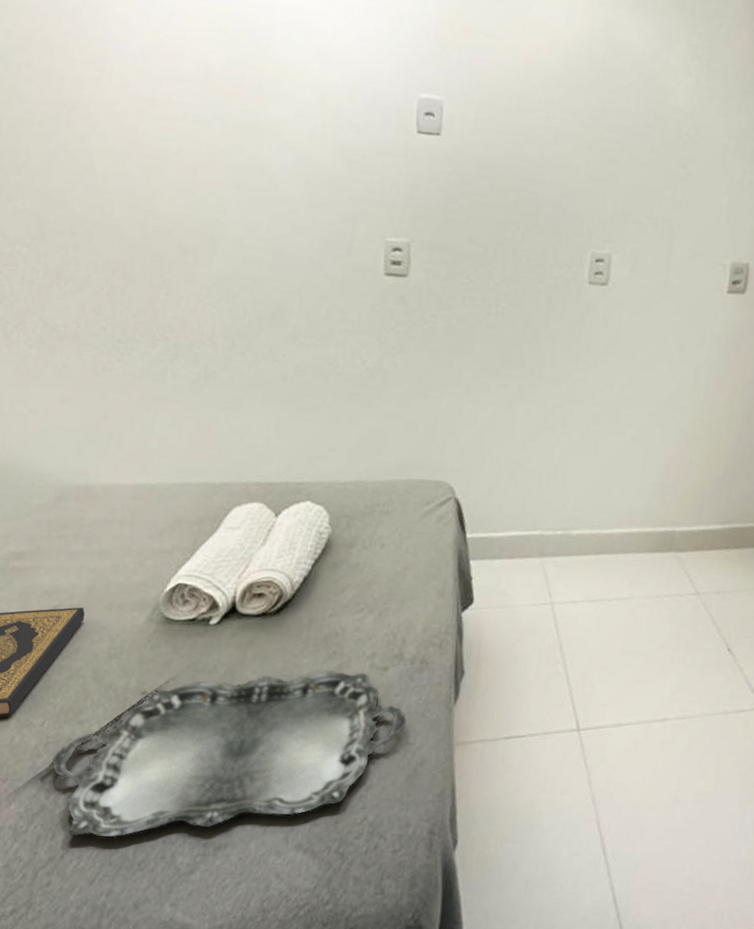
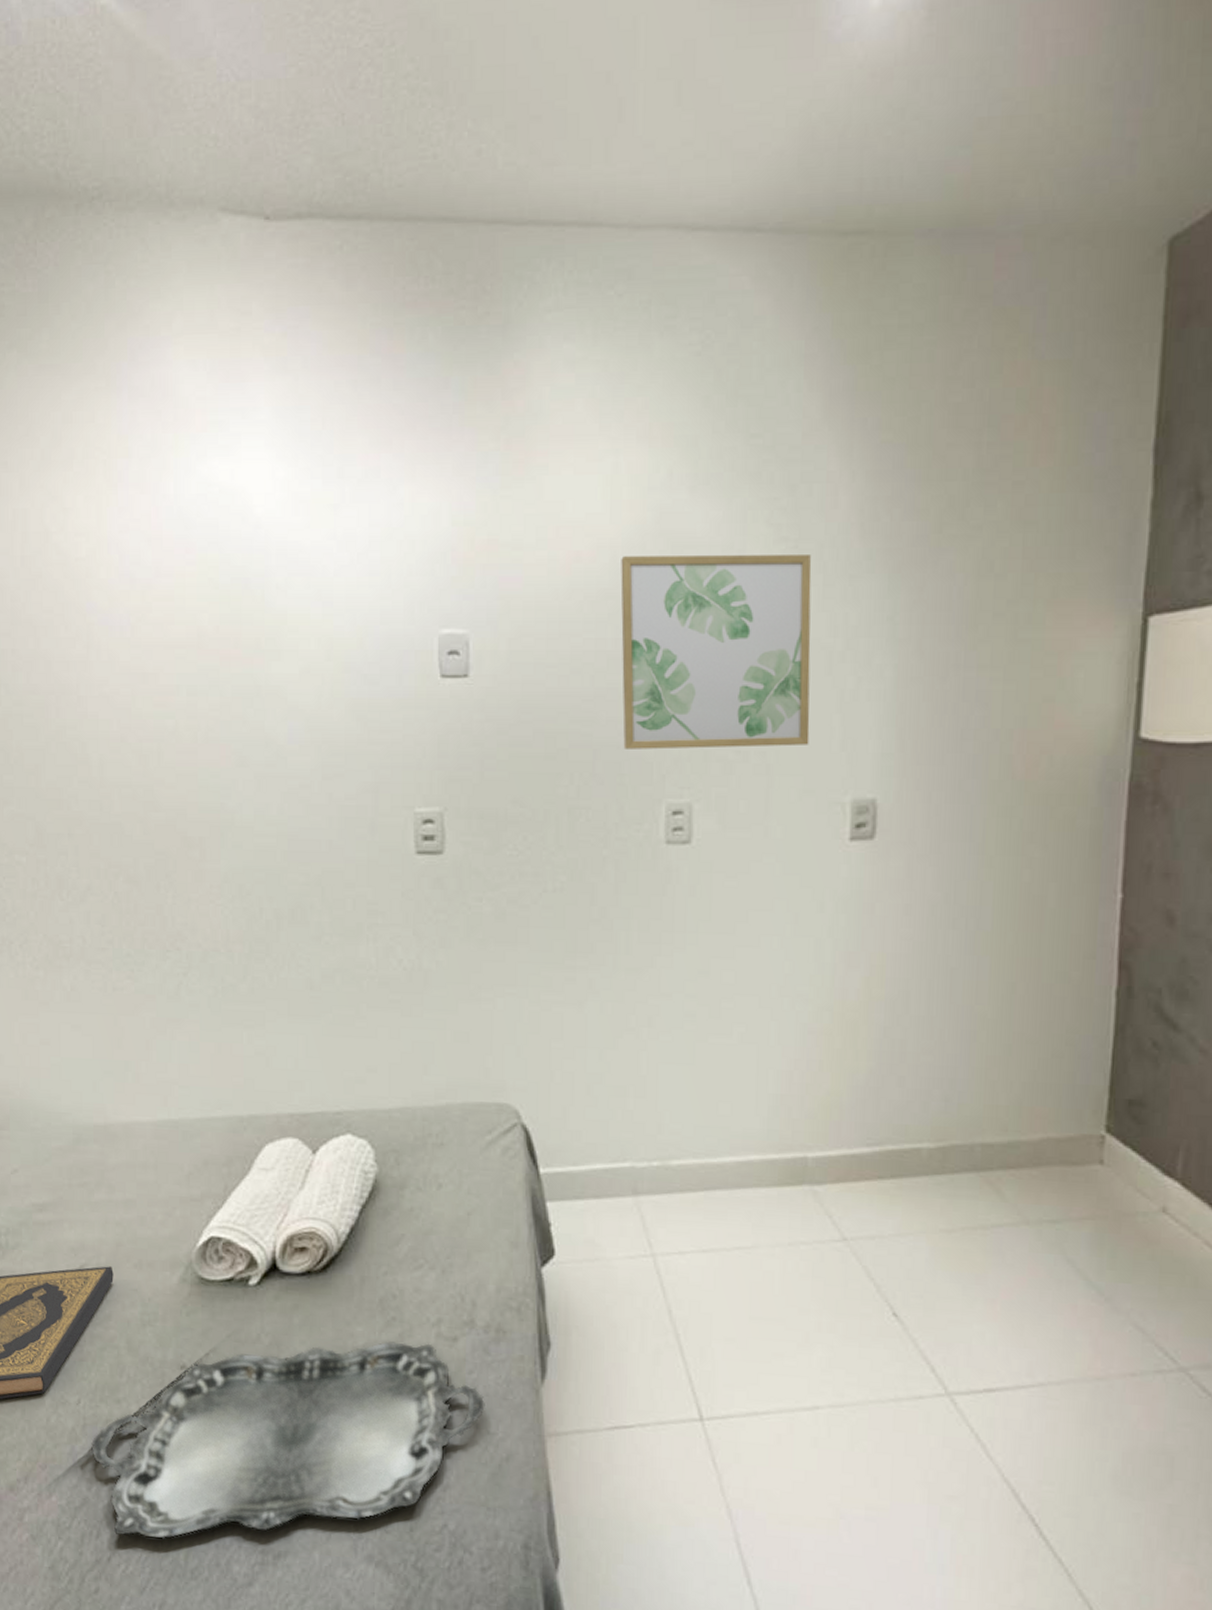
wall art: none [561,54,717,218] -> present [620,555,812,750]

